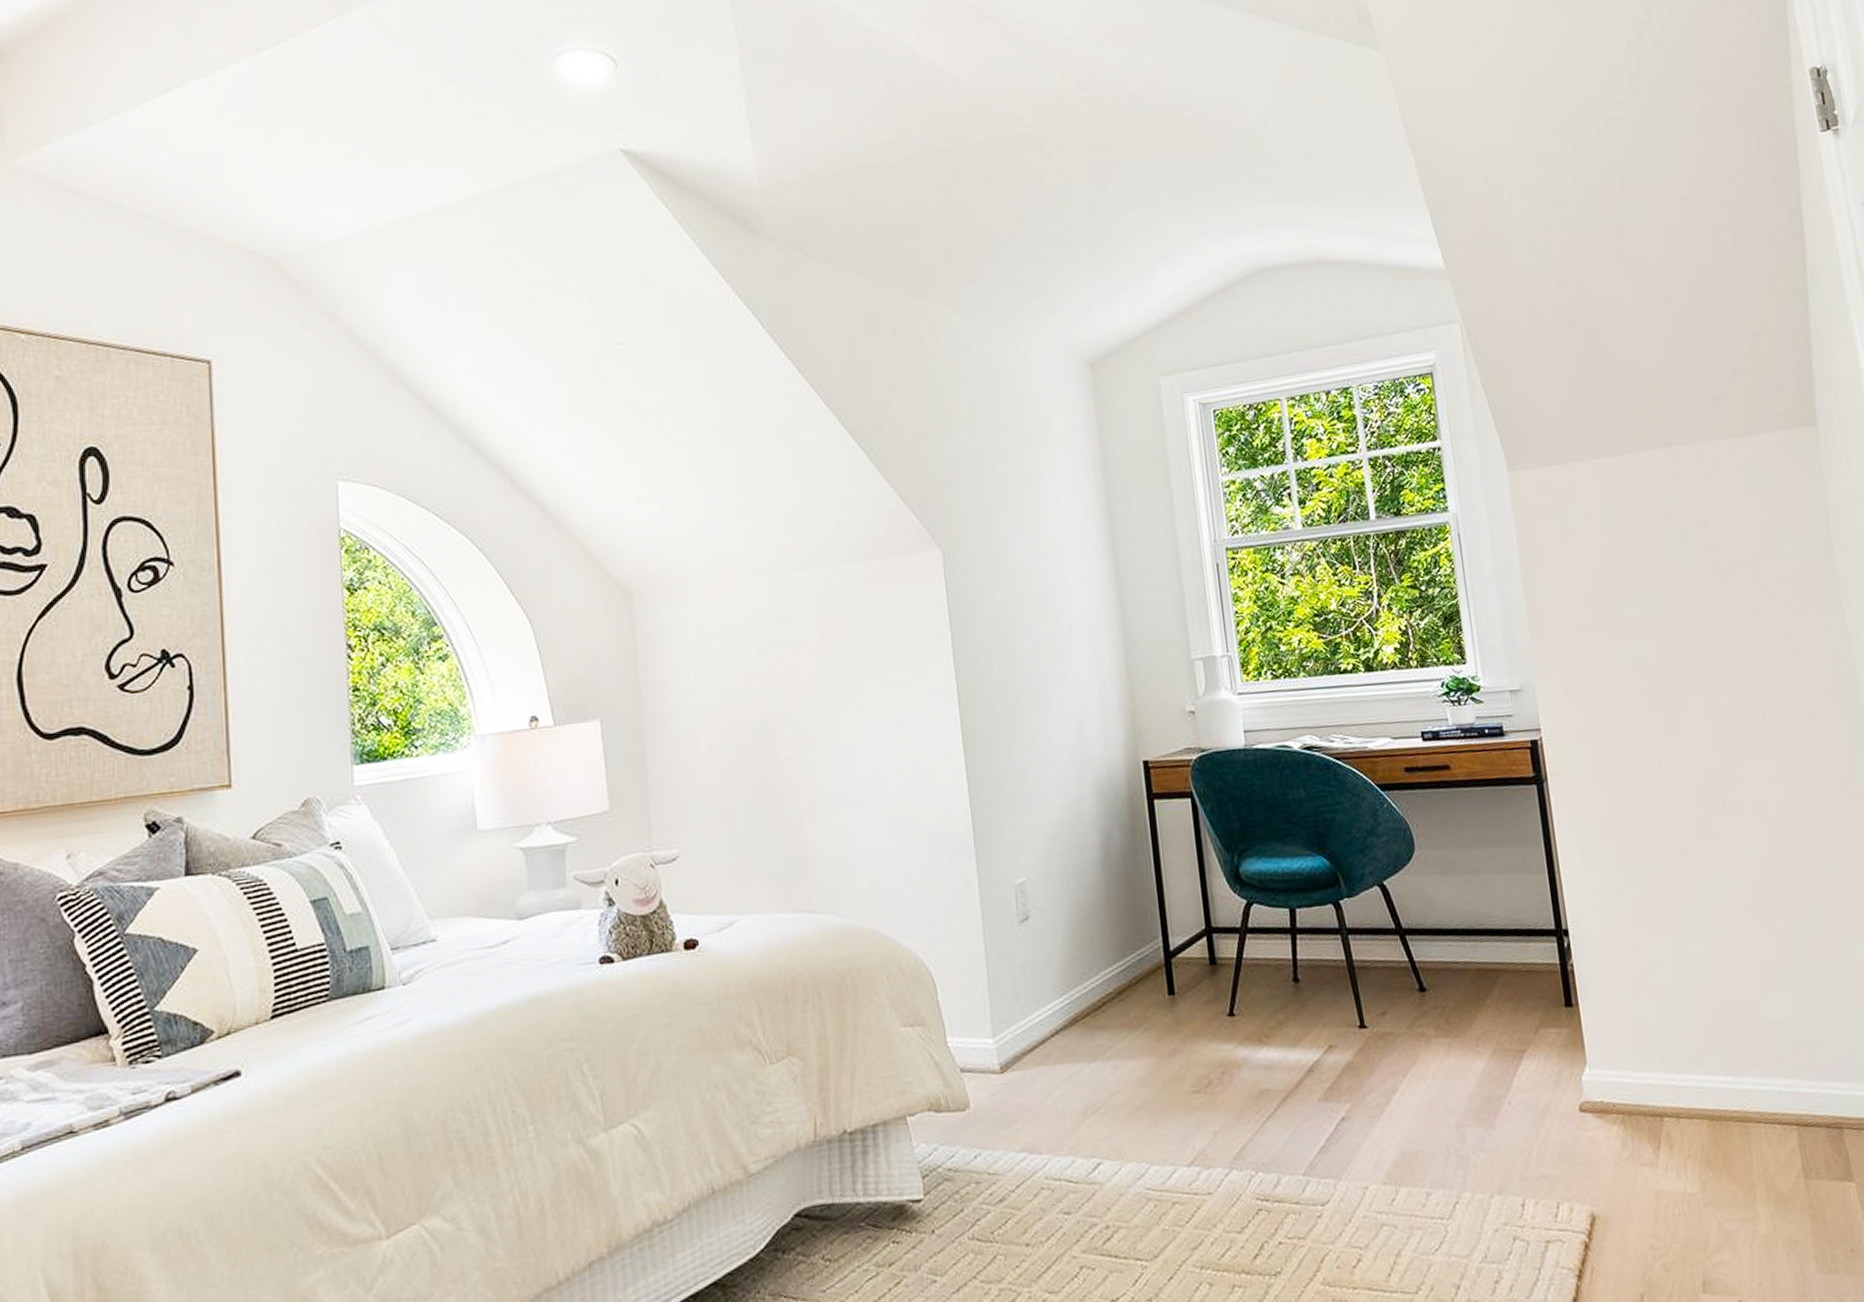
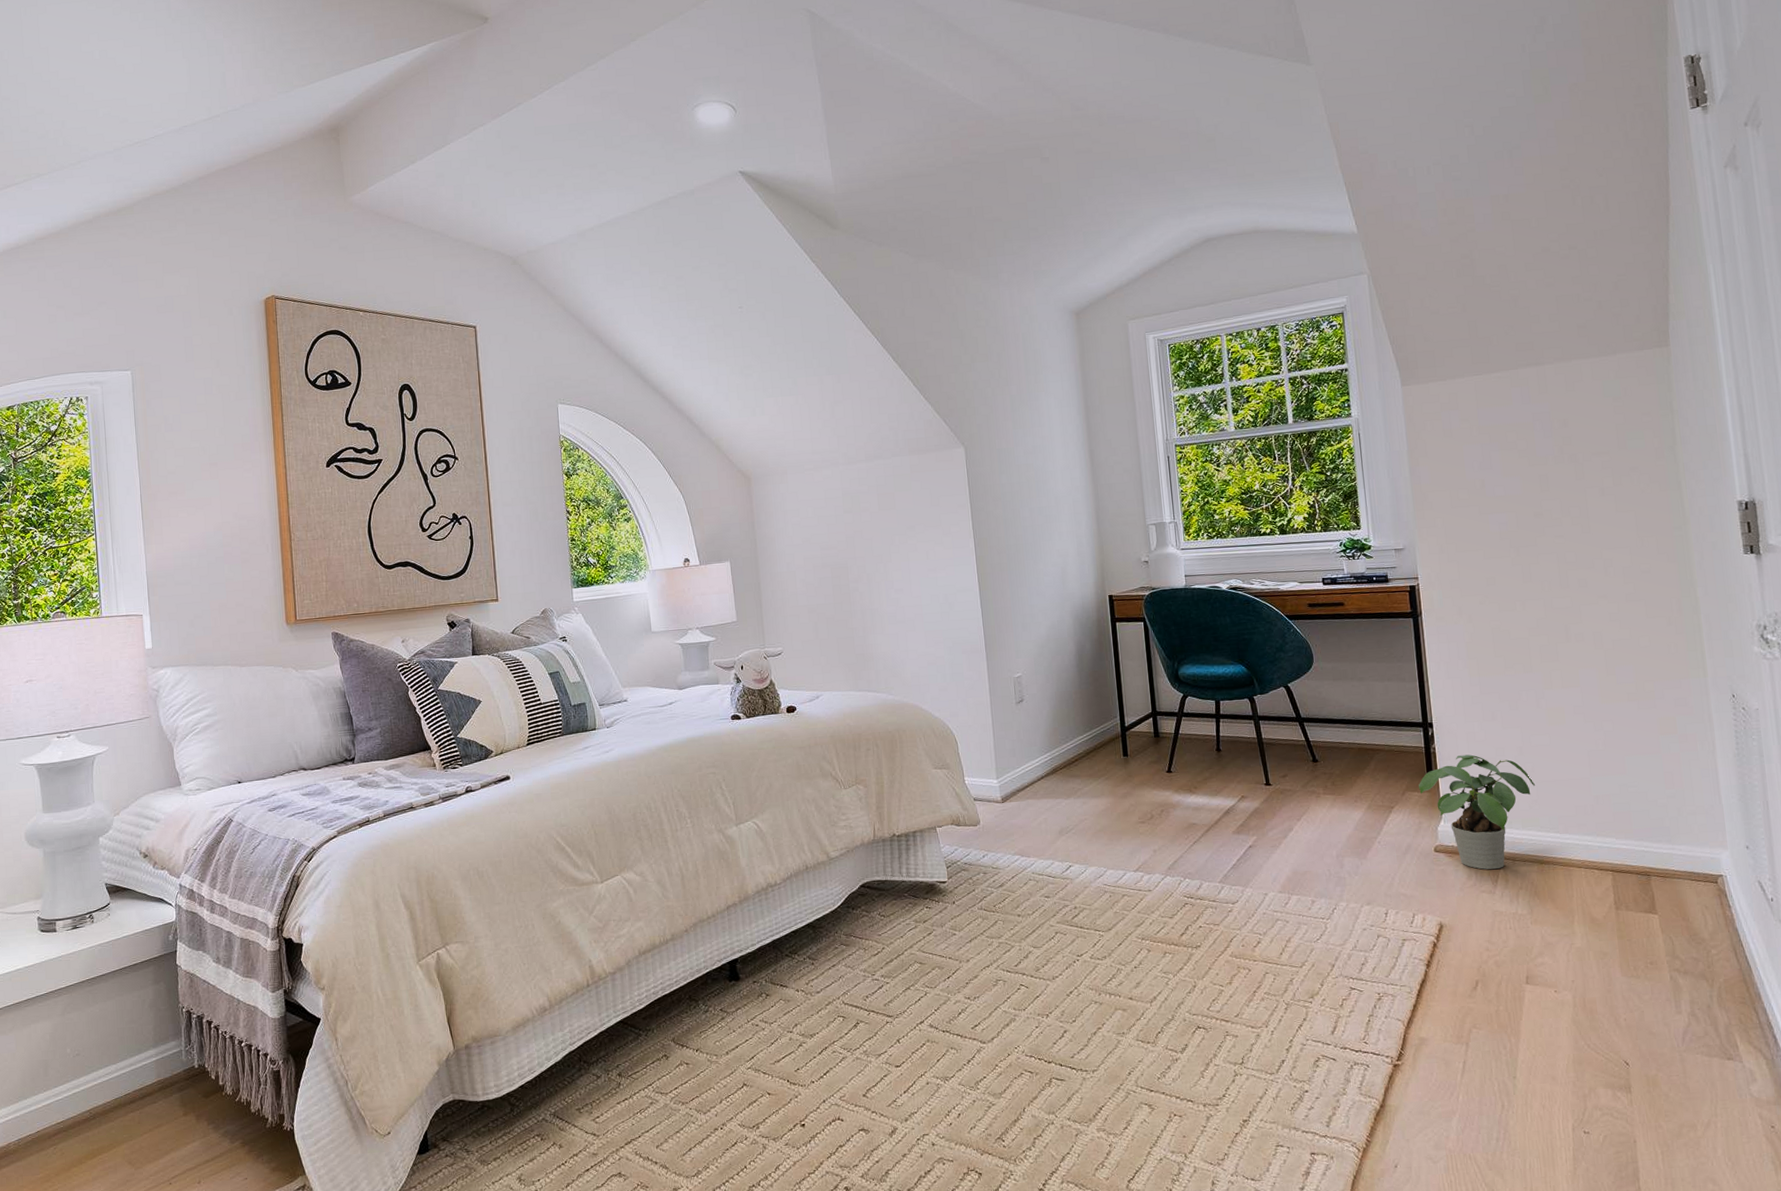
potted plant: none [1554,971,1699,1133] -> present [1418,754,1536,870]

